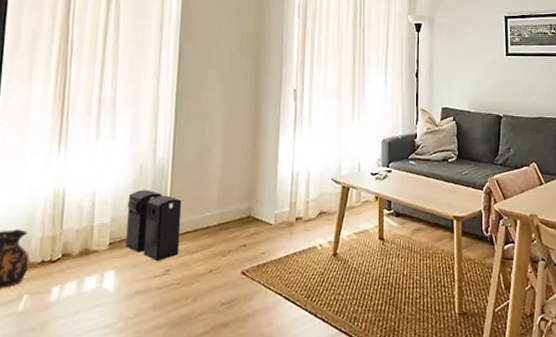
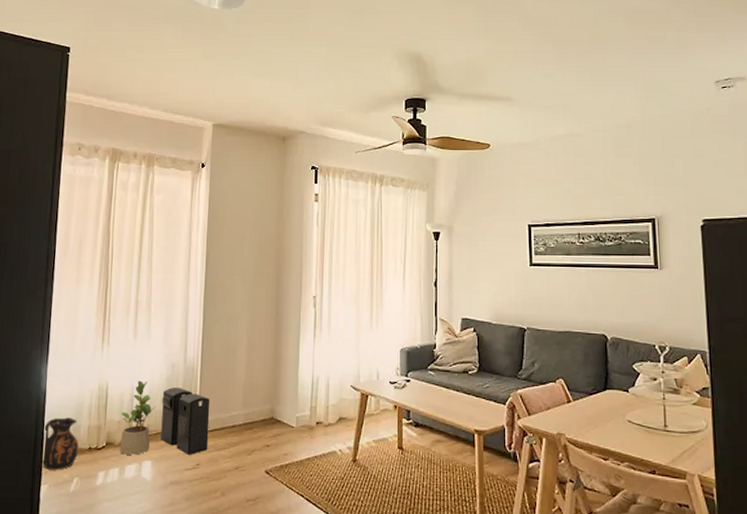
potted plant: none [78,184,120,266] -> present [120,380,155,455]

